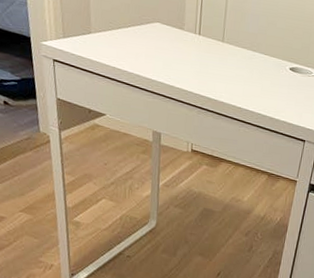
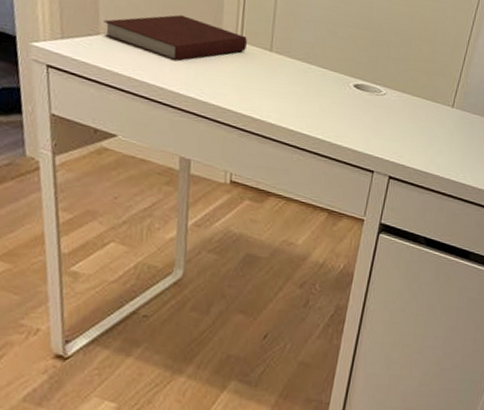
notebook: none [94,14,204,53] -> present [103,14,247,62]

